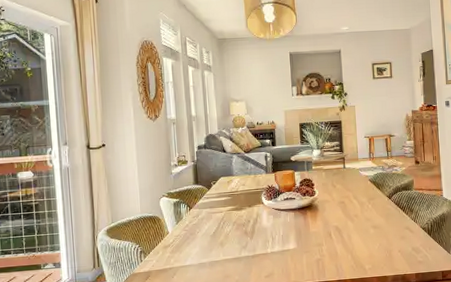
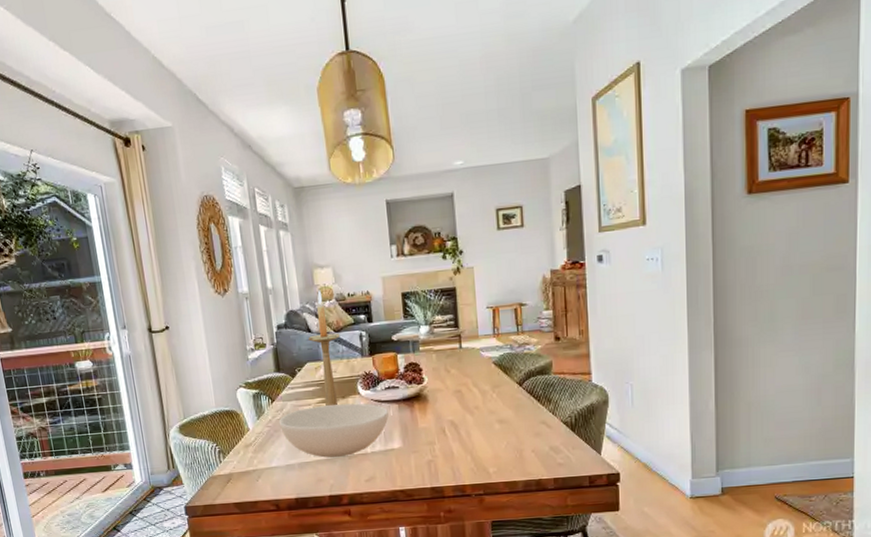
bowl: none [194,211,286,258] -> present [278,403,389,458]
candlestick: none [223,119,250,214] -> present [308,290,341,407]

